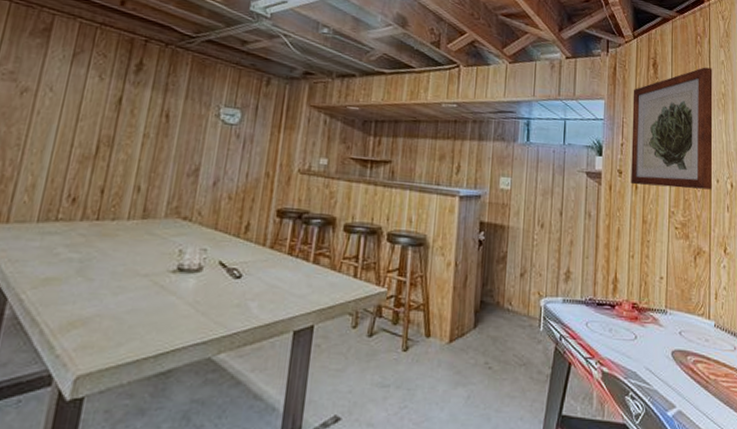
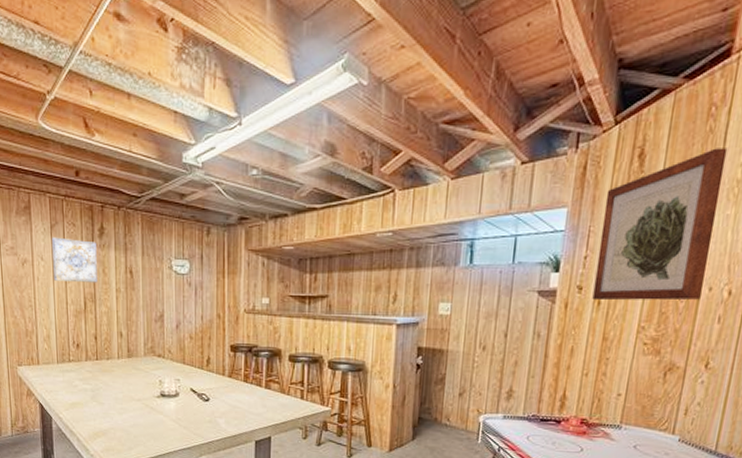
wall art: none [60,66,130,125] -> present [51,237,98,283]

